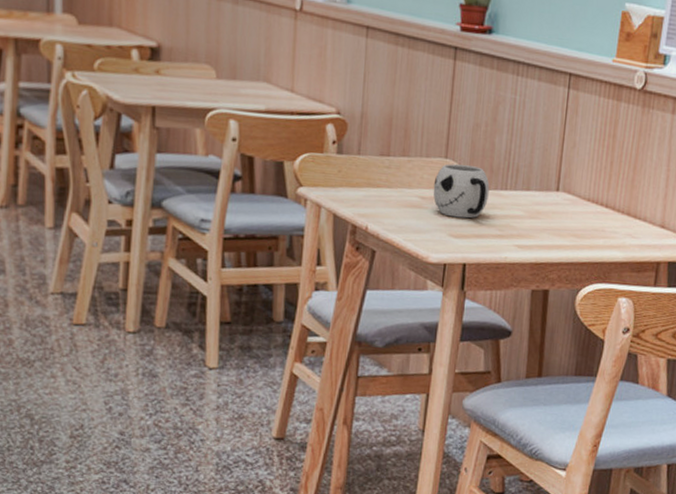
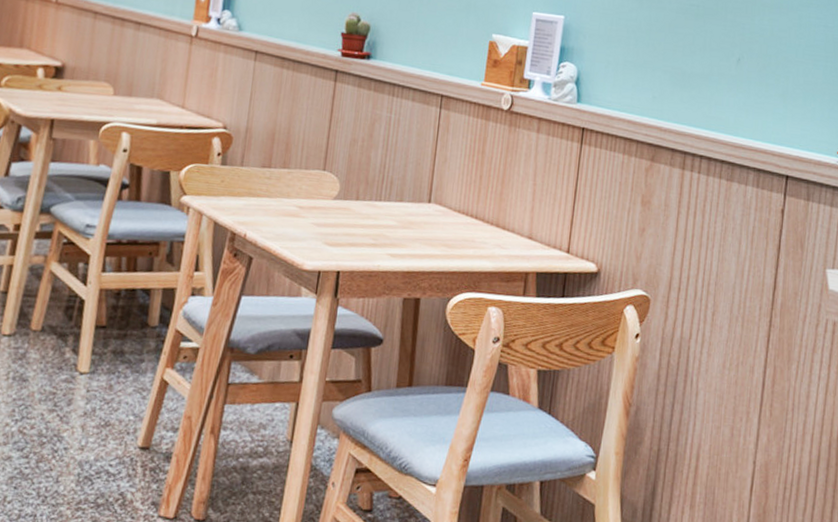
mug: present [433,164,490,219] -> none [310,176,365,228]

